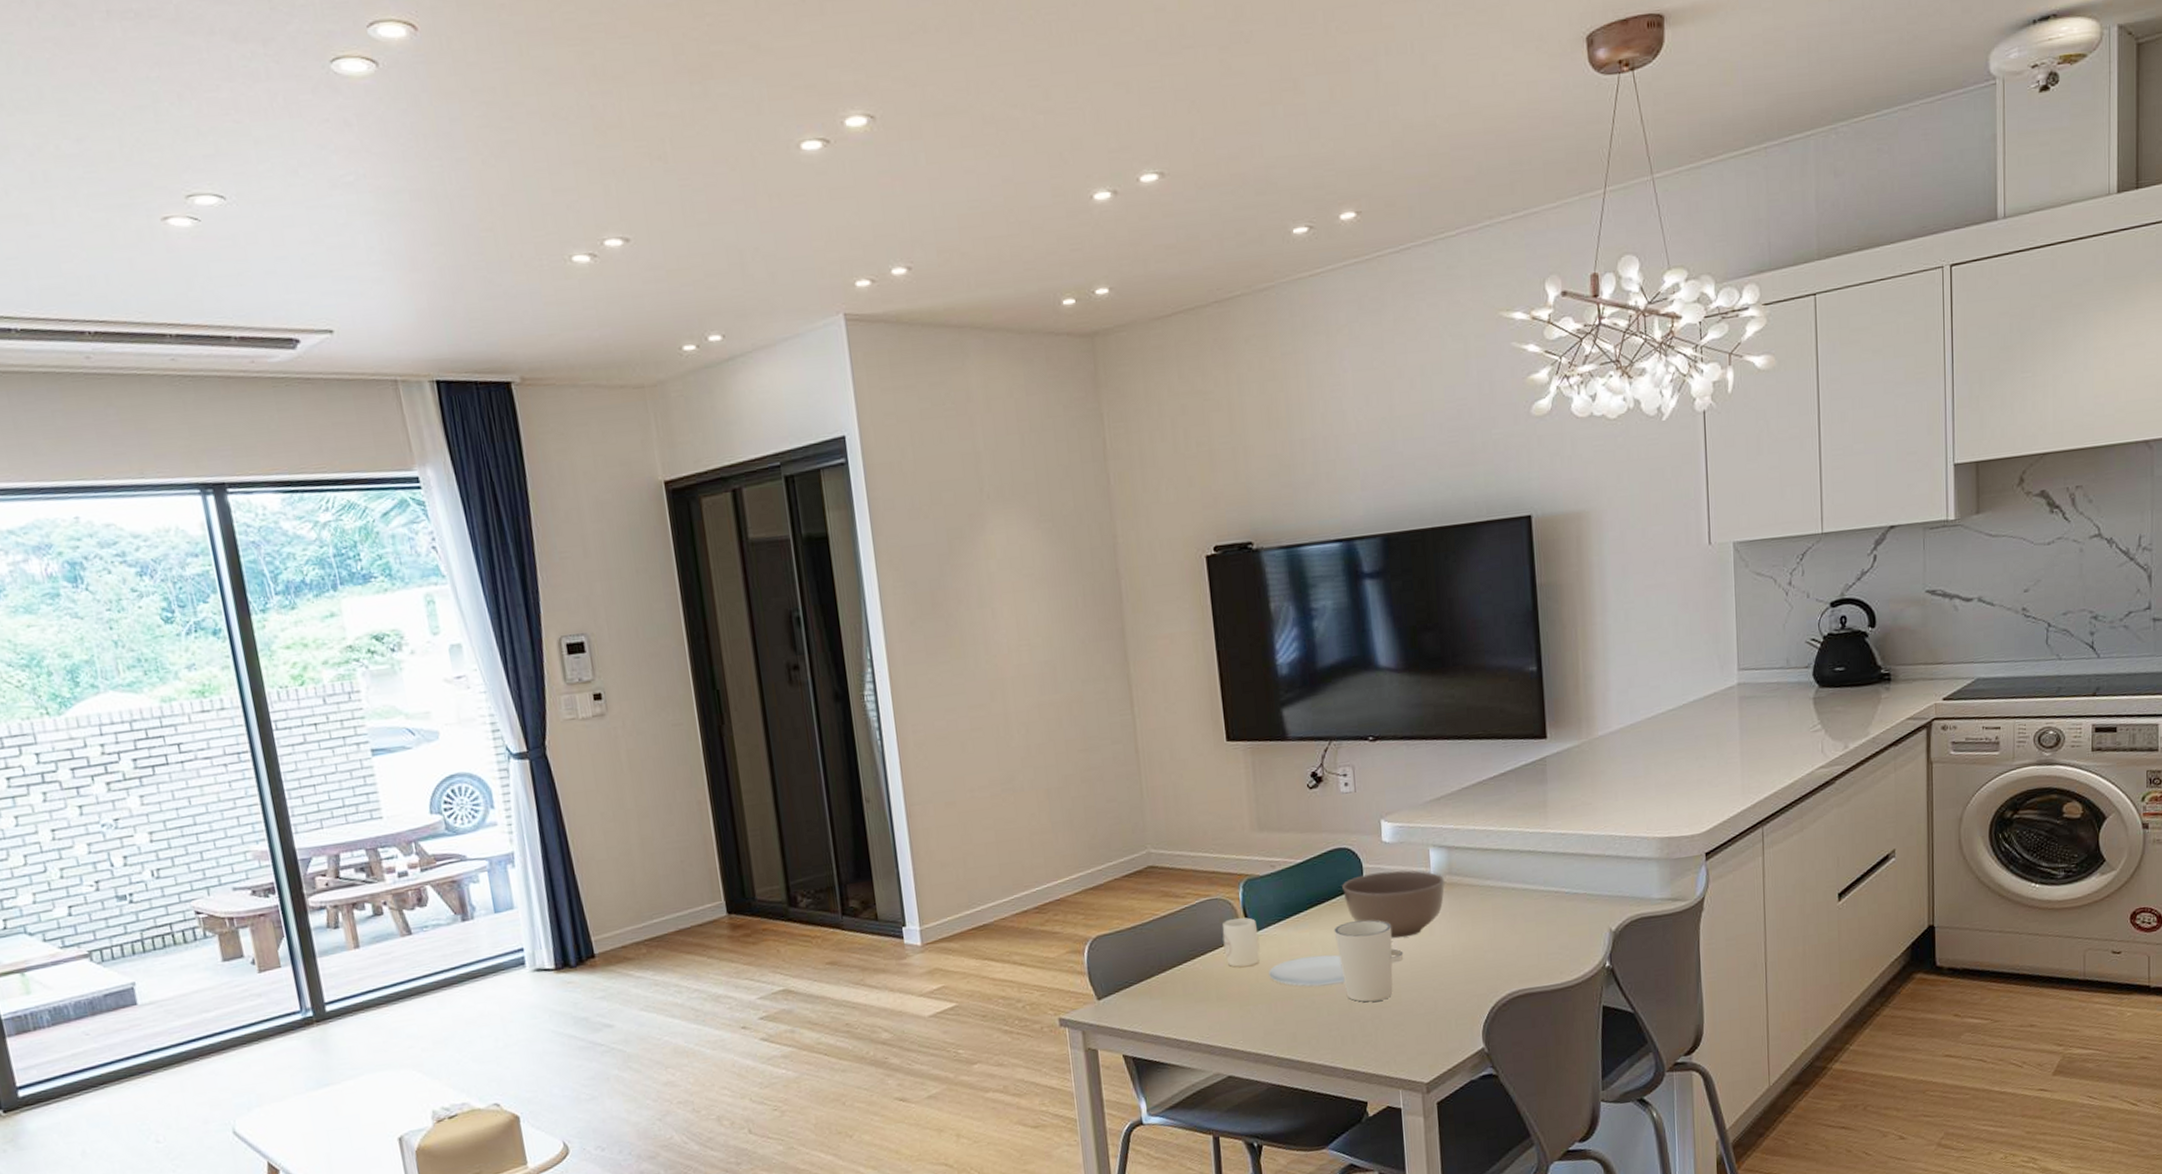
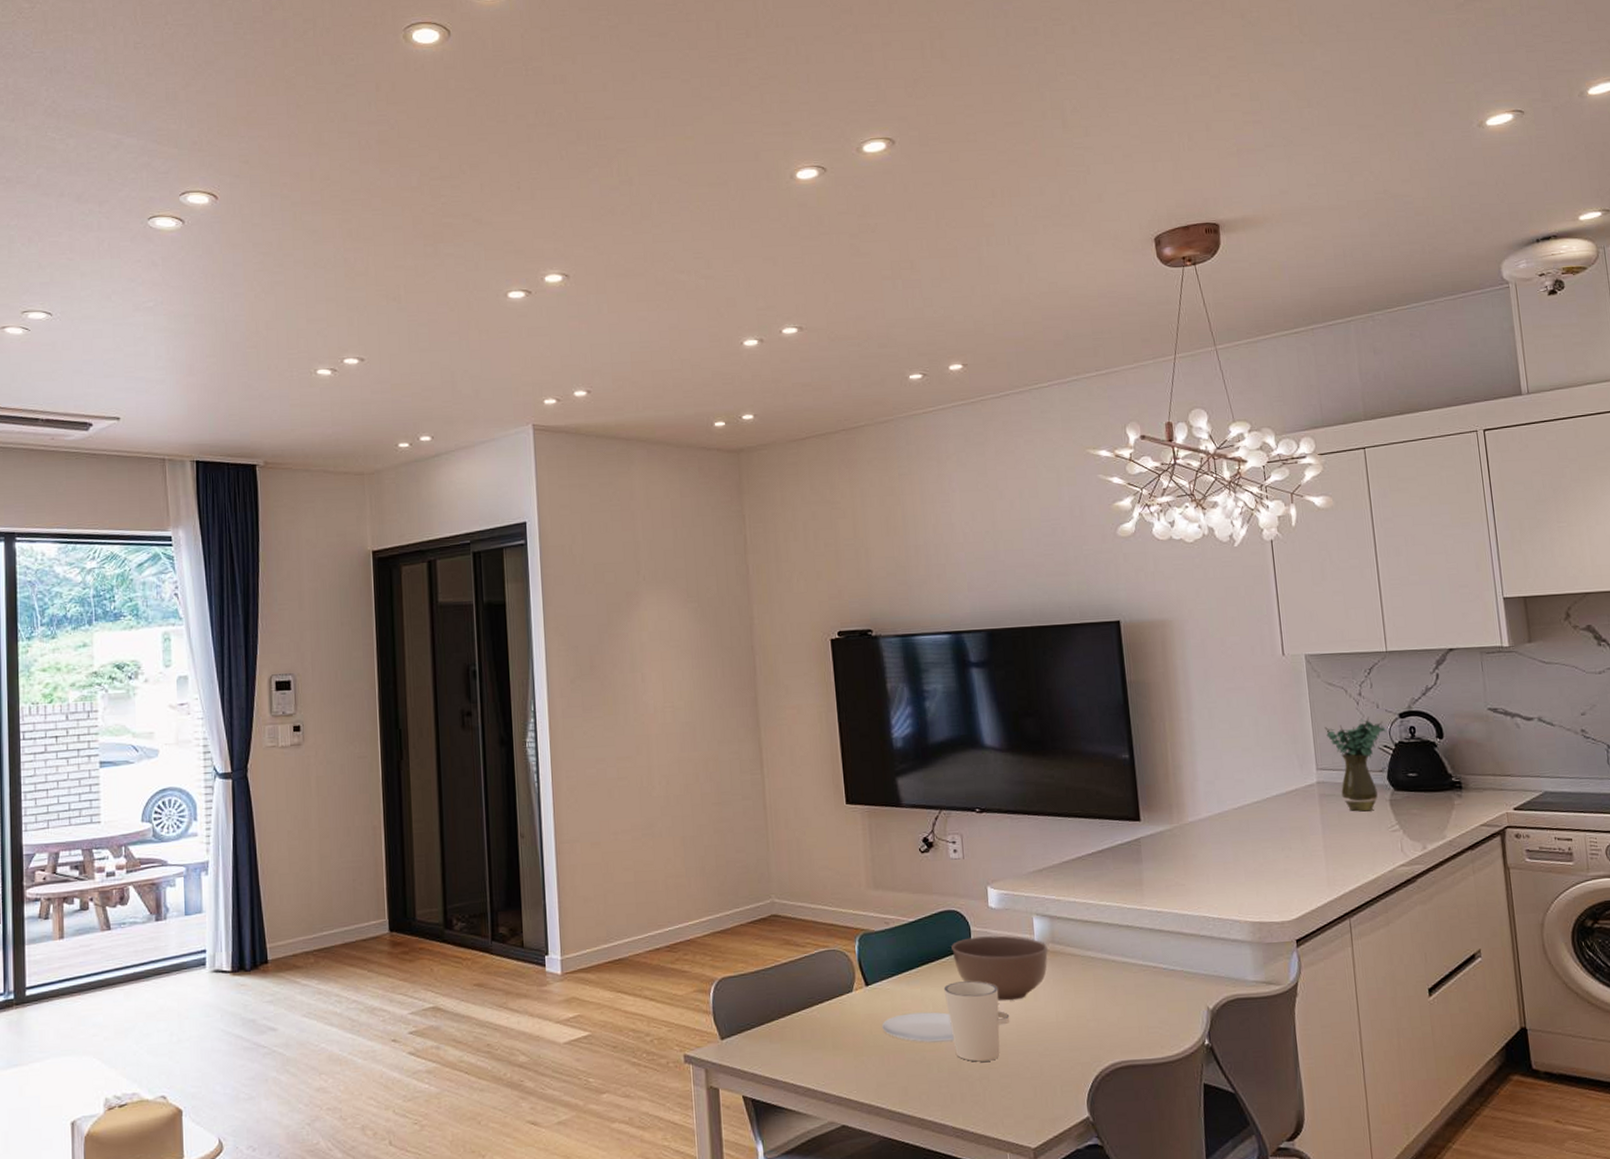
mug: present [1222,917,1260,968] -> none [838,969,874,1019]
vase: none [1749,608,1816,713] -> present [1324,717,1387,812]

